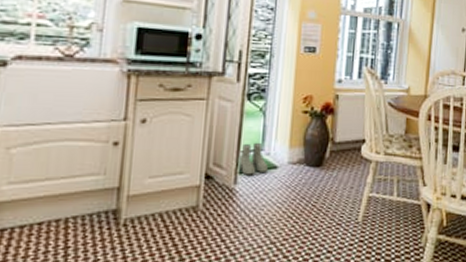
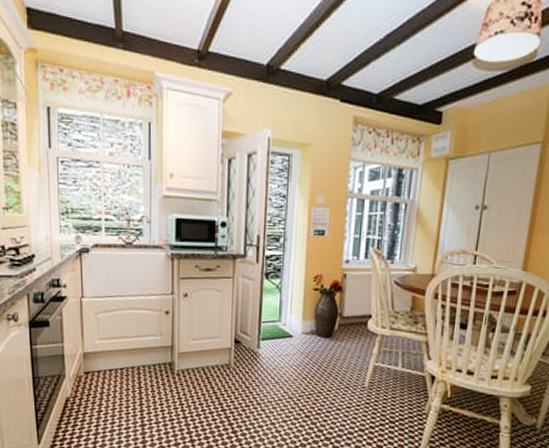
boots: present [238,142,268,175] -> none [260,314,284,342]

